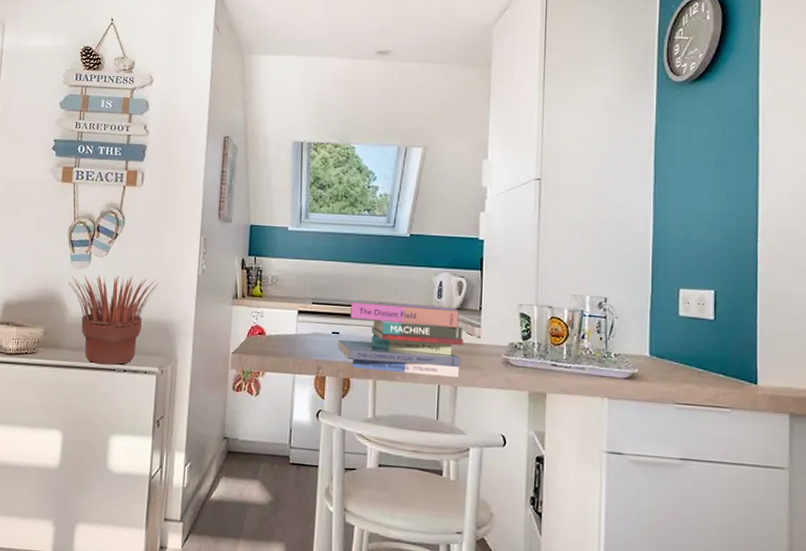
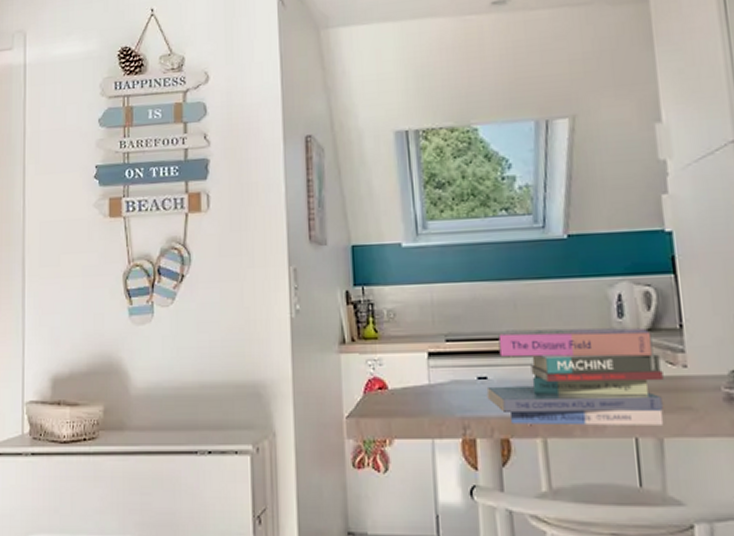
potted plant: present [68,275,160,366] -> none [128,328,243,447]

